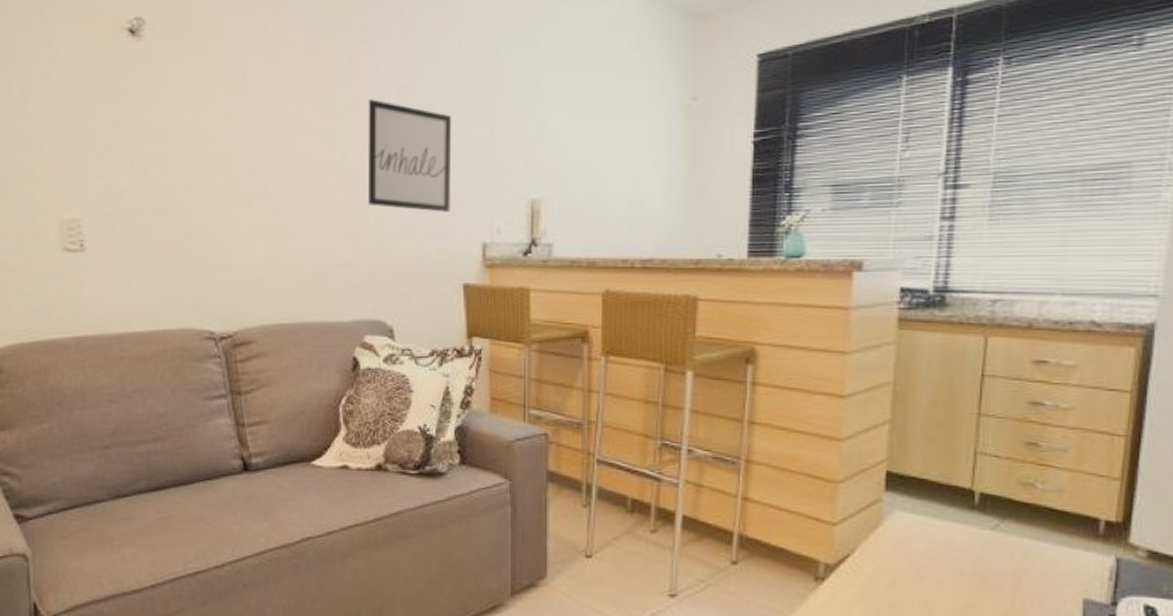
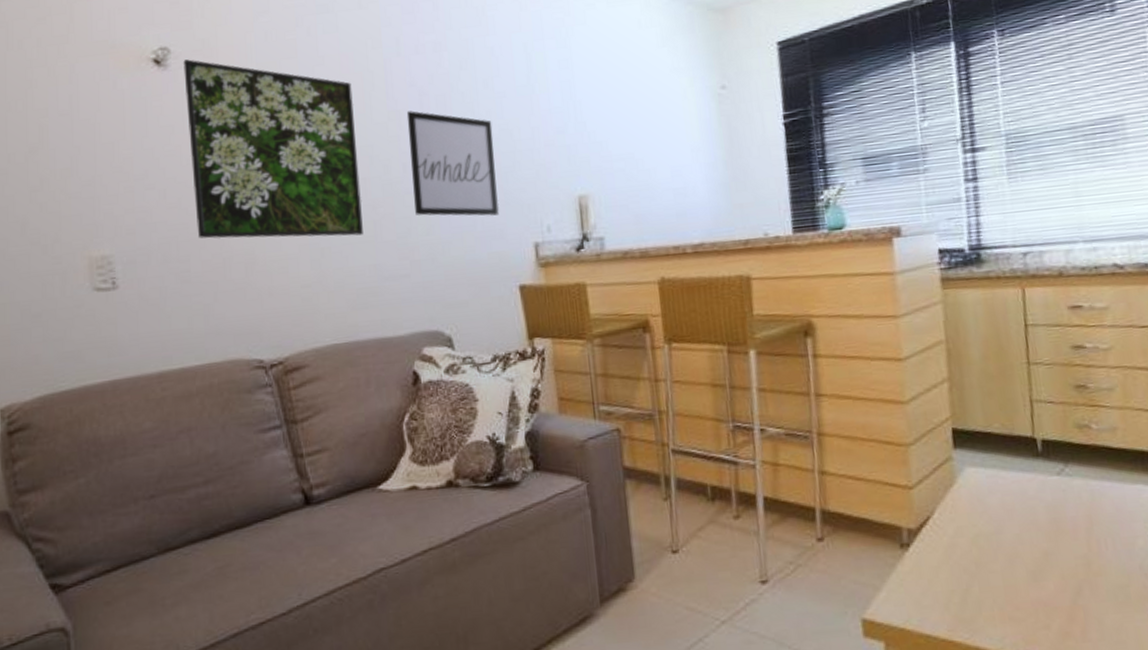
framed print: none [156,31,317,220] -> present [183,59,363,239]

